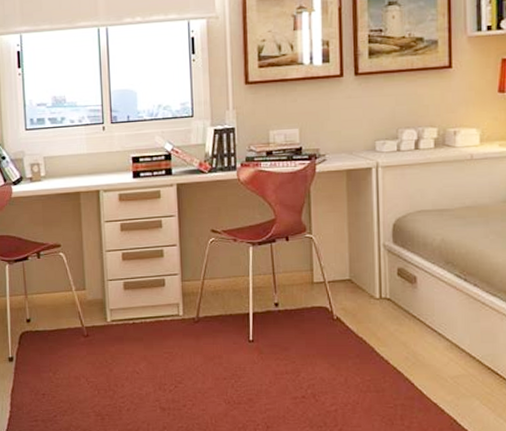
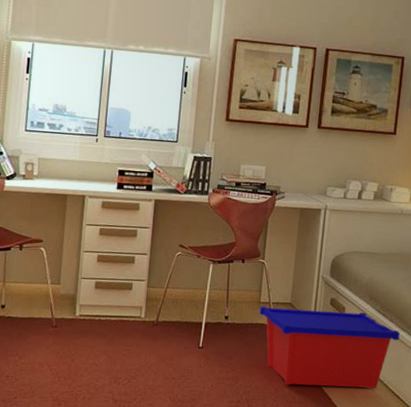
storage bin: none [314,280,488,373] -> present [259,306,400,389]

